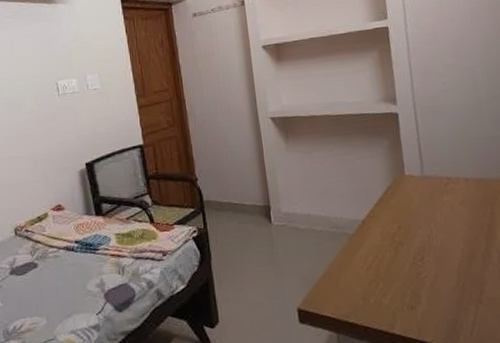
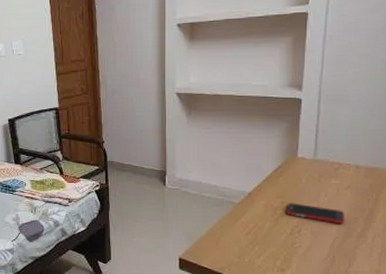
cell phone: none [403,226,466,246] -> present [285,203,344,224]

